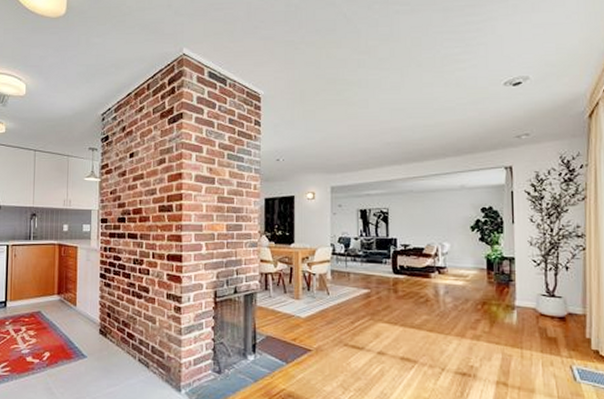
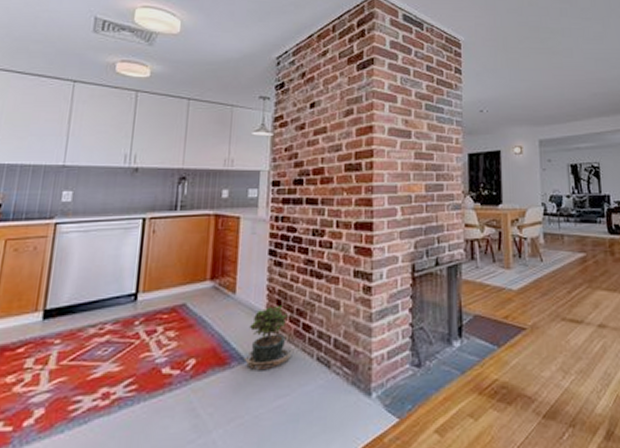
potted plant: none [84,318,120,365] -> present [243,306,293,371]

